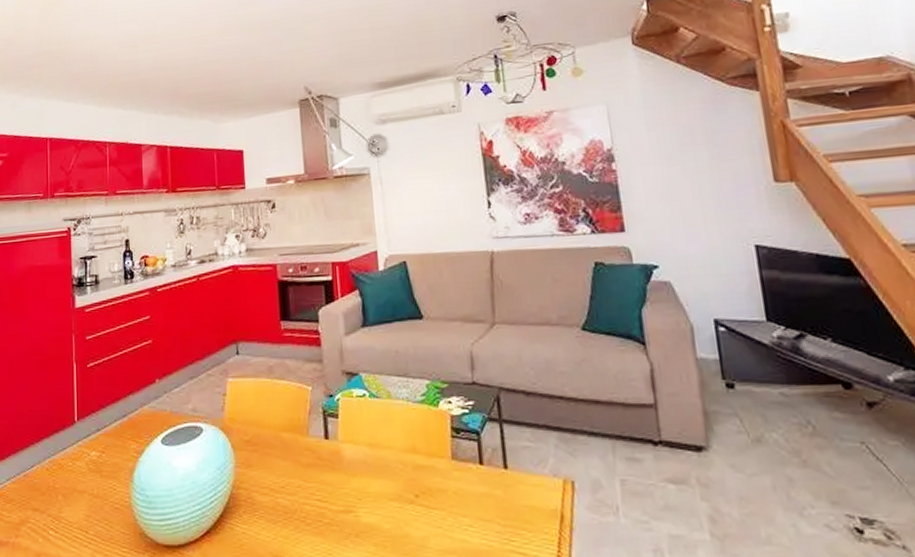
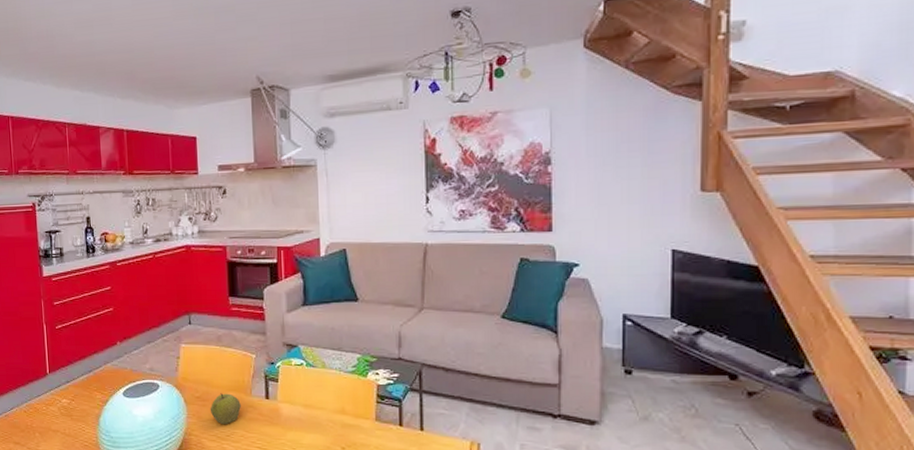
apple: none [261,434,297,474] -> present [210,393,241,425]

